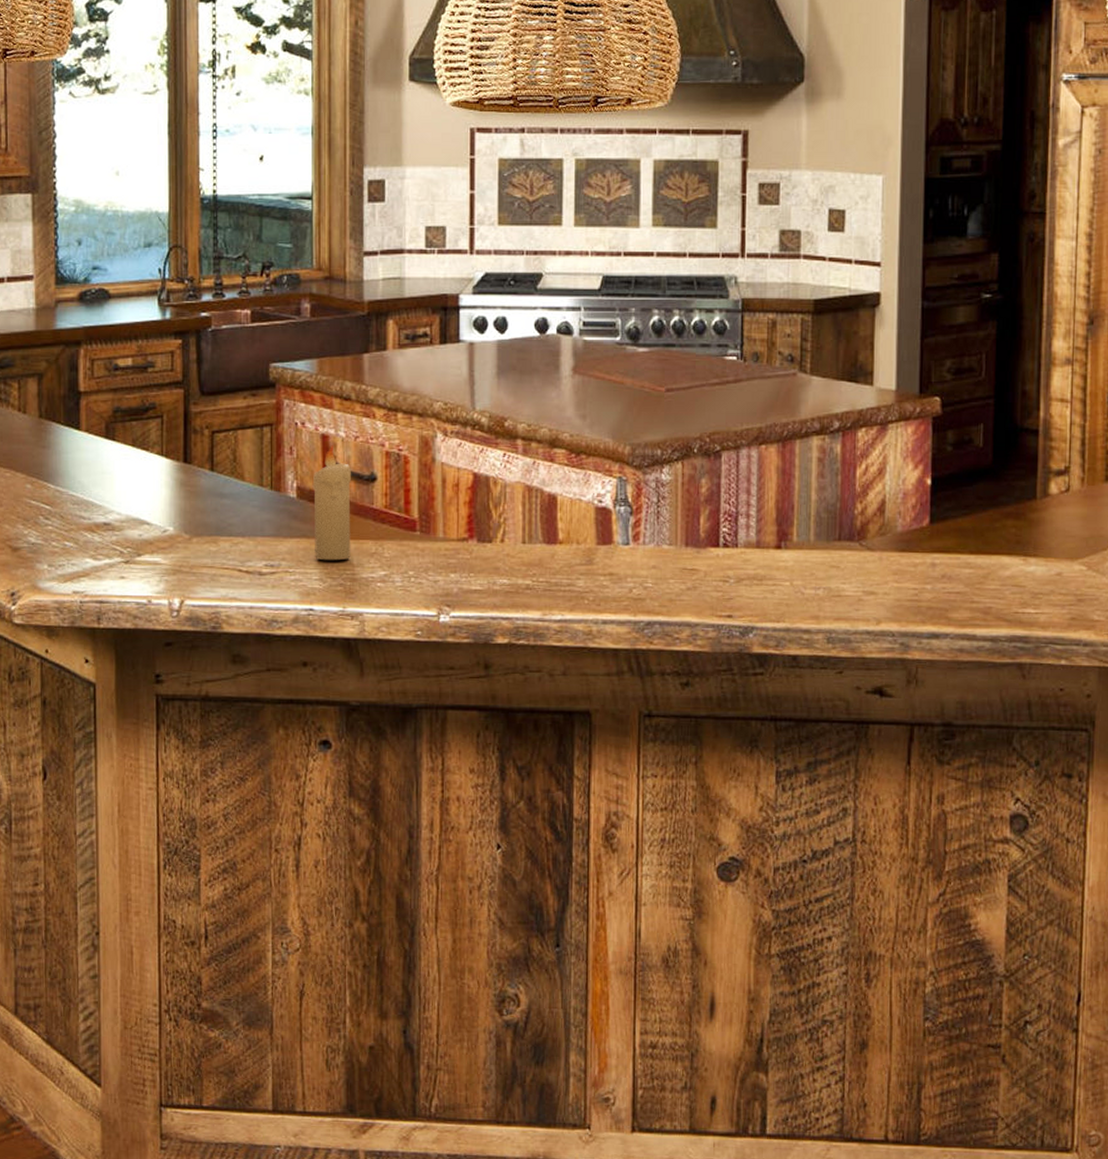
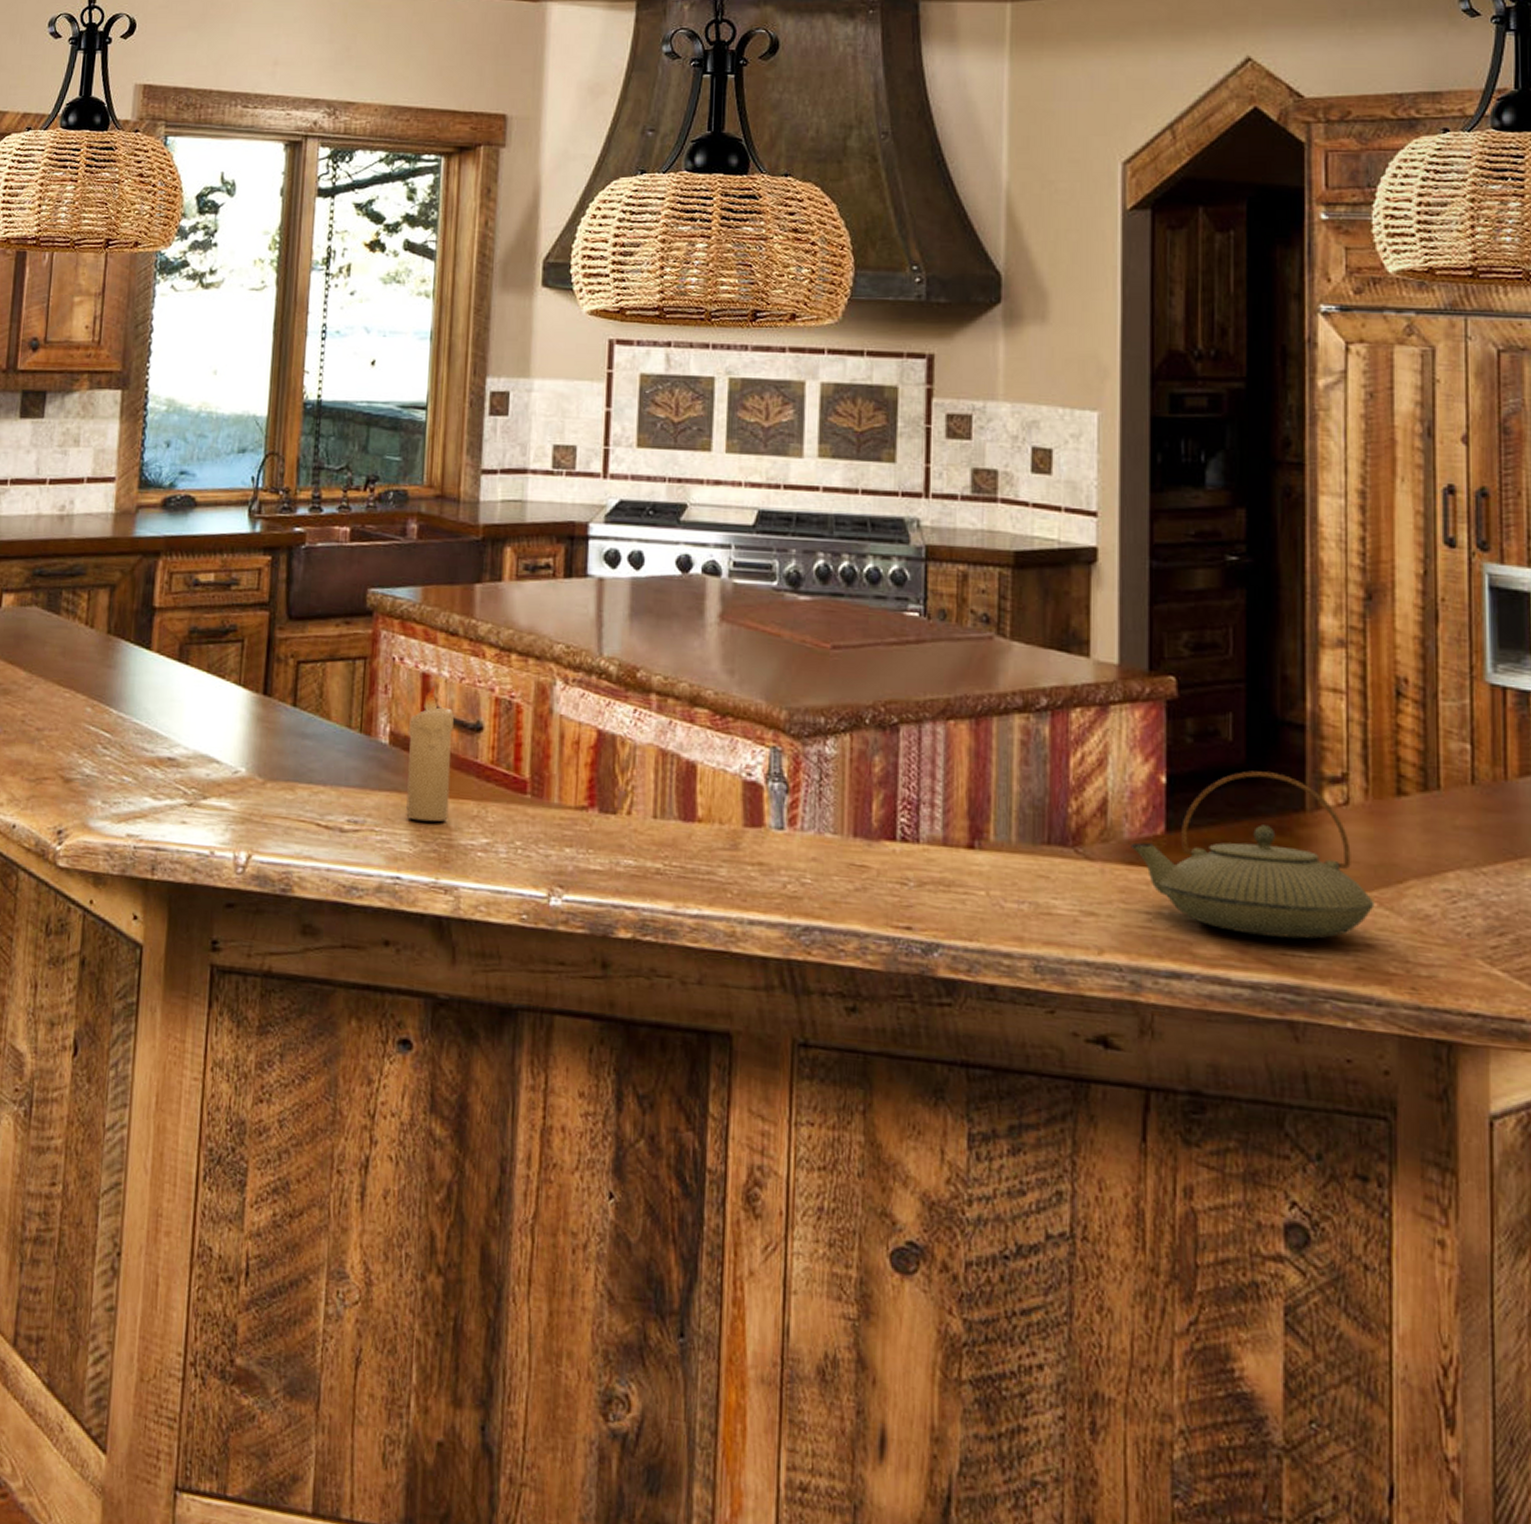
teapot: none [902,470,1085,600] -> present [1130,770,1374,939]

